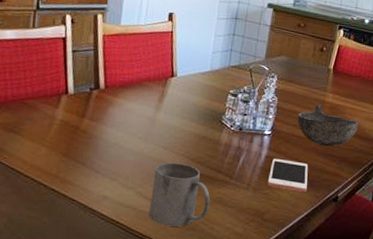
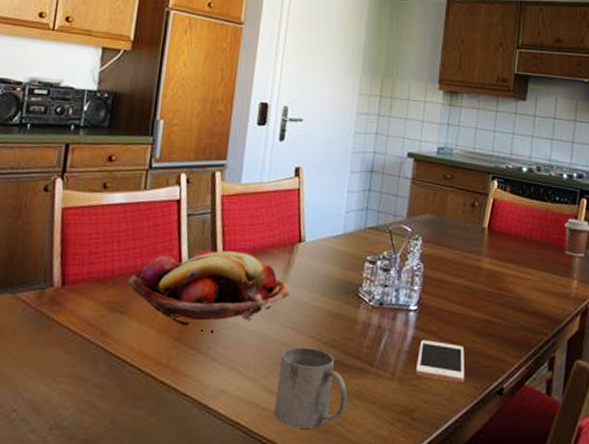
fruit basket: none [19,80,163,149] -> present [127,249,290,332]
bowl: present [297,104,358,147] -> none [448,272,522,324]

